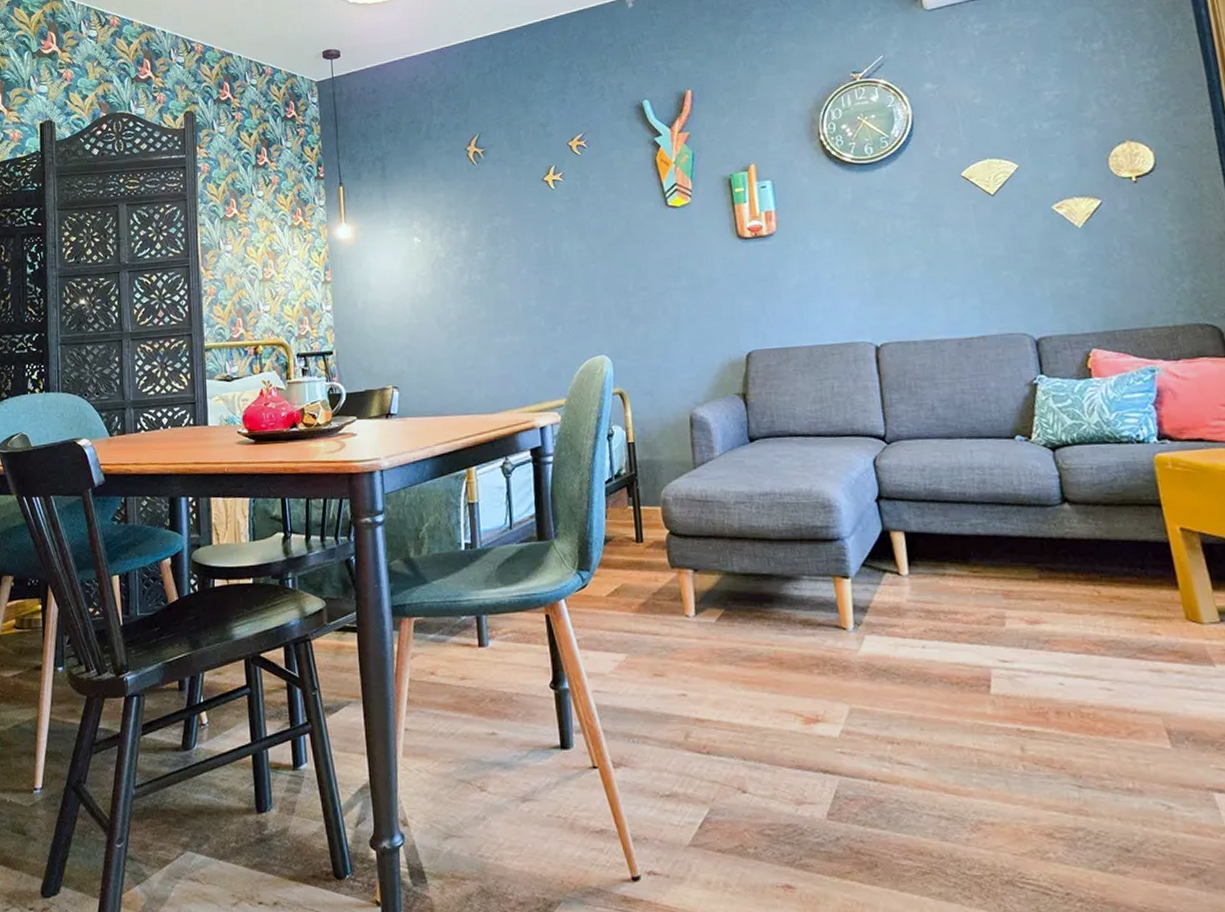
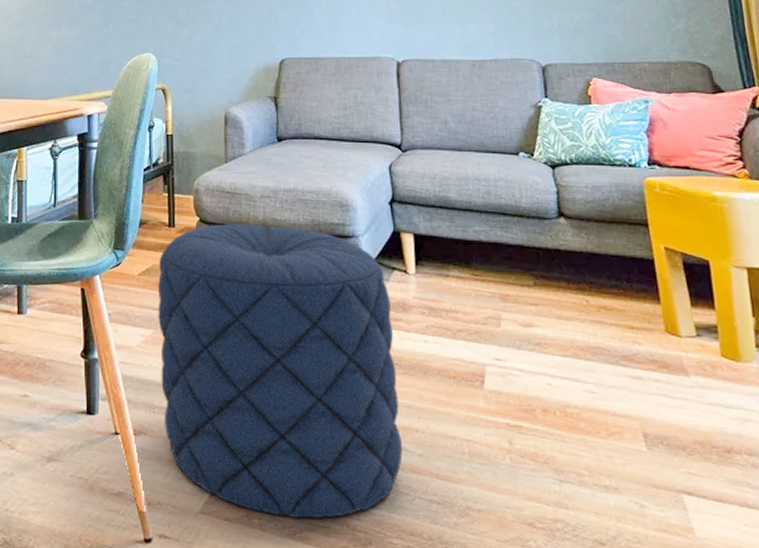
pouf: none [628,533,906,844] -> present [158,224,403,519]

